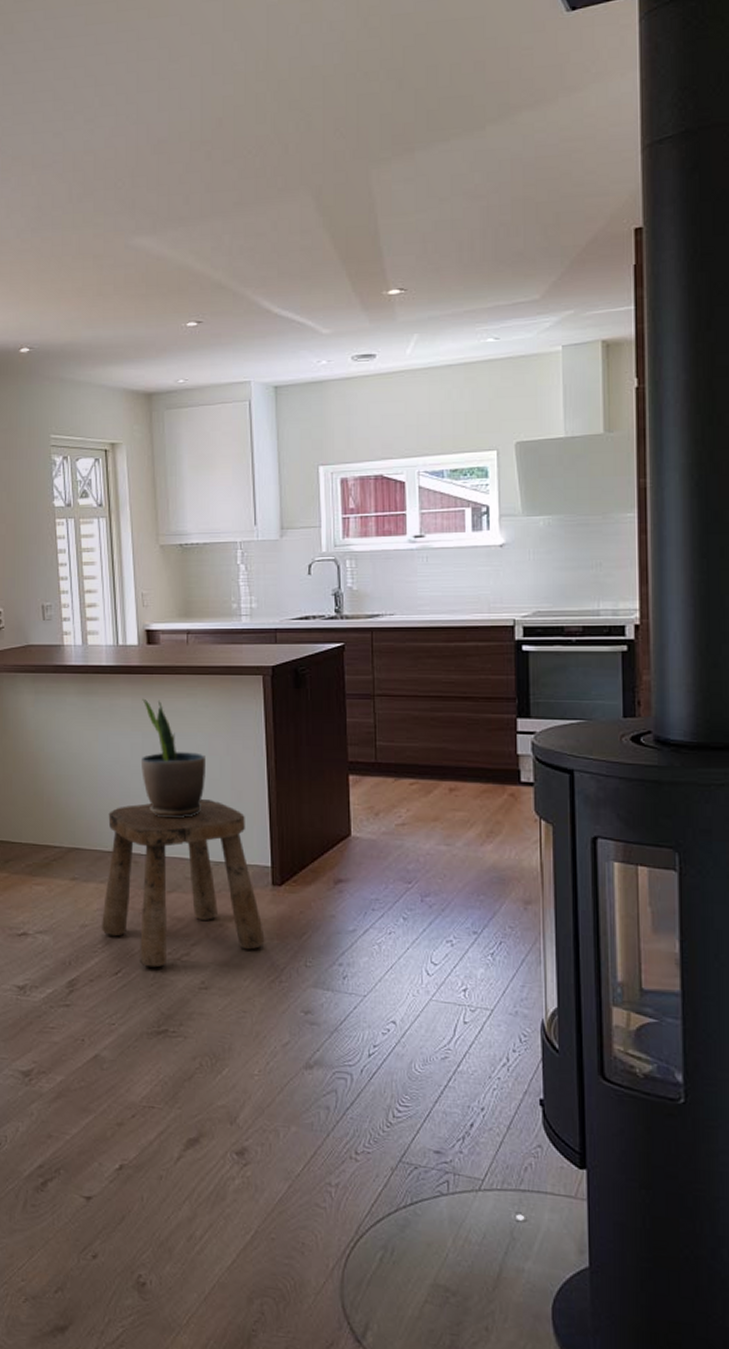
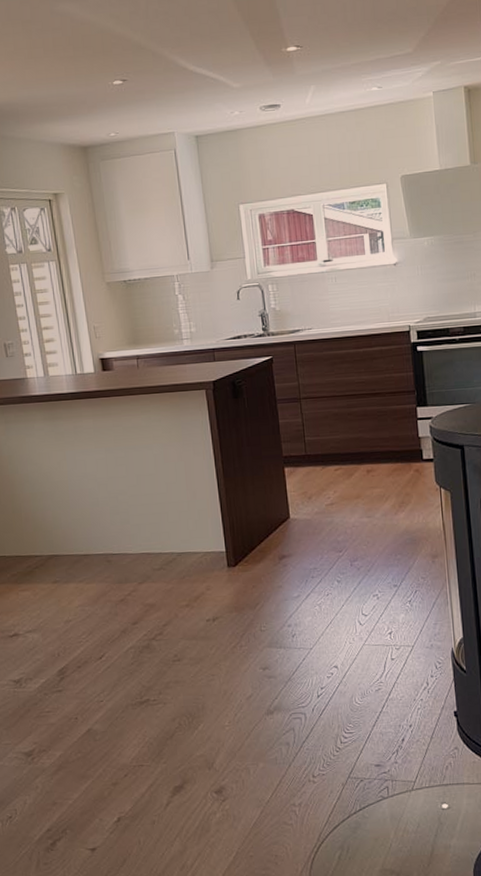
stool: present [102,798,265,968] -> none [81,500,225,649]
potted plant: present [140,698,206,818] -> none [102,418,164,521]

